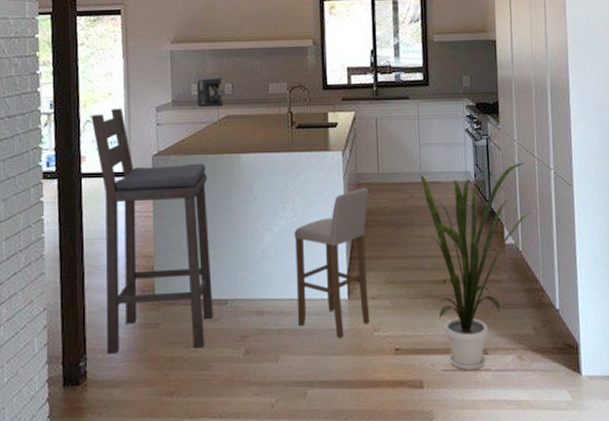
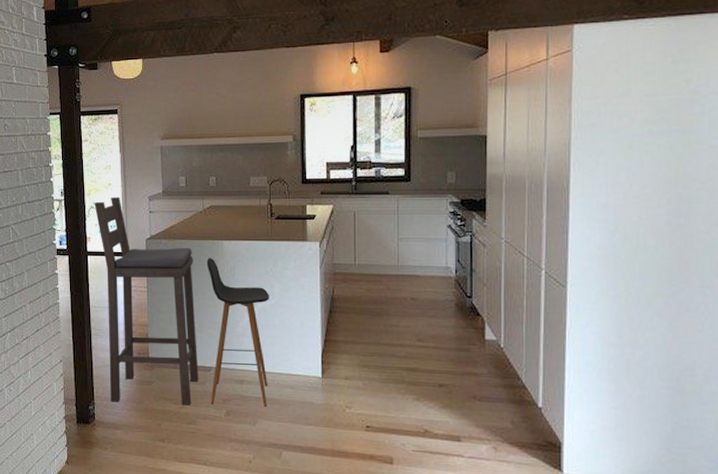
coffee maker: present [197,76,225,107] -> none [184,169,210,197]
bar stool: none [222,173,292,344] -> present [206,257,270,408]
bar stool: present [294,188,370,338] -> none [272,277,344,411]
house plant: present [420,162,532,371] -> none [398,260,517,455]

